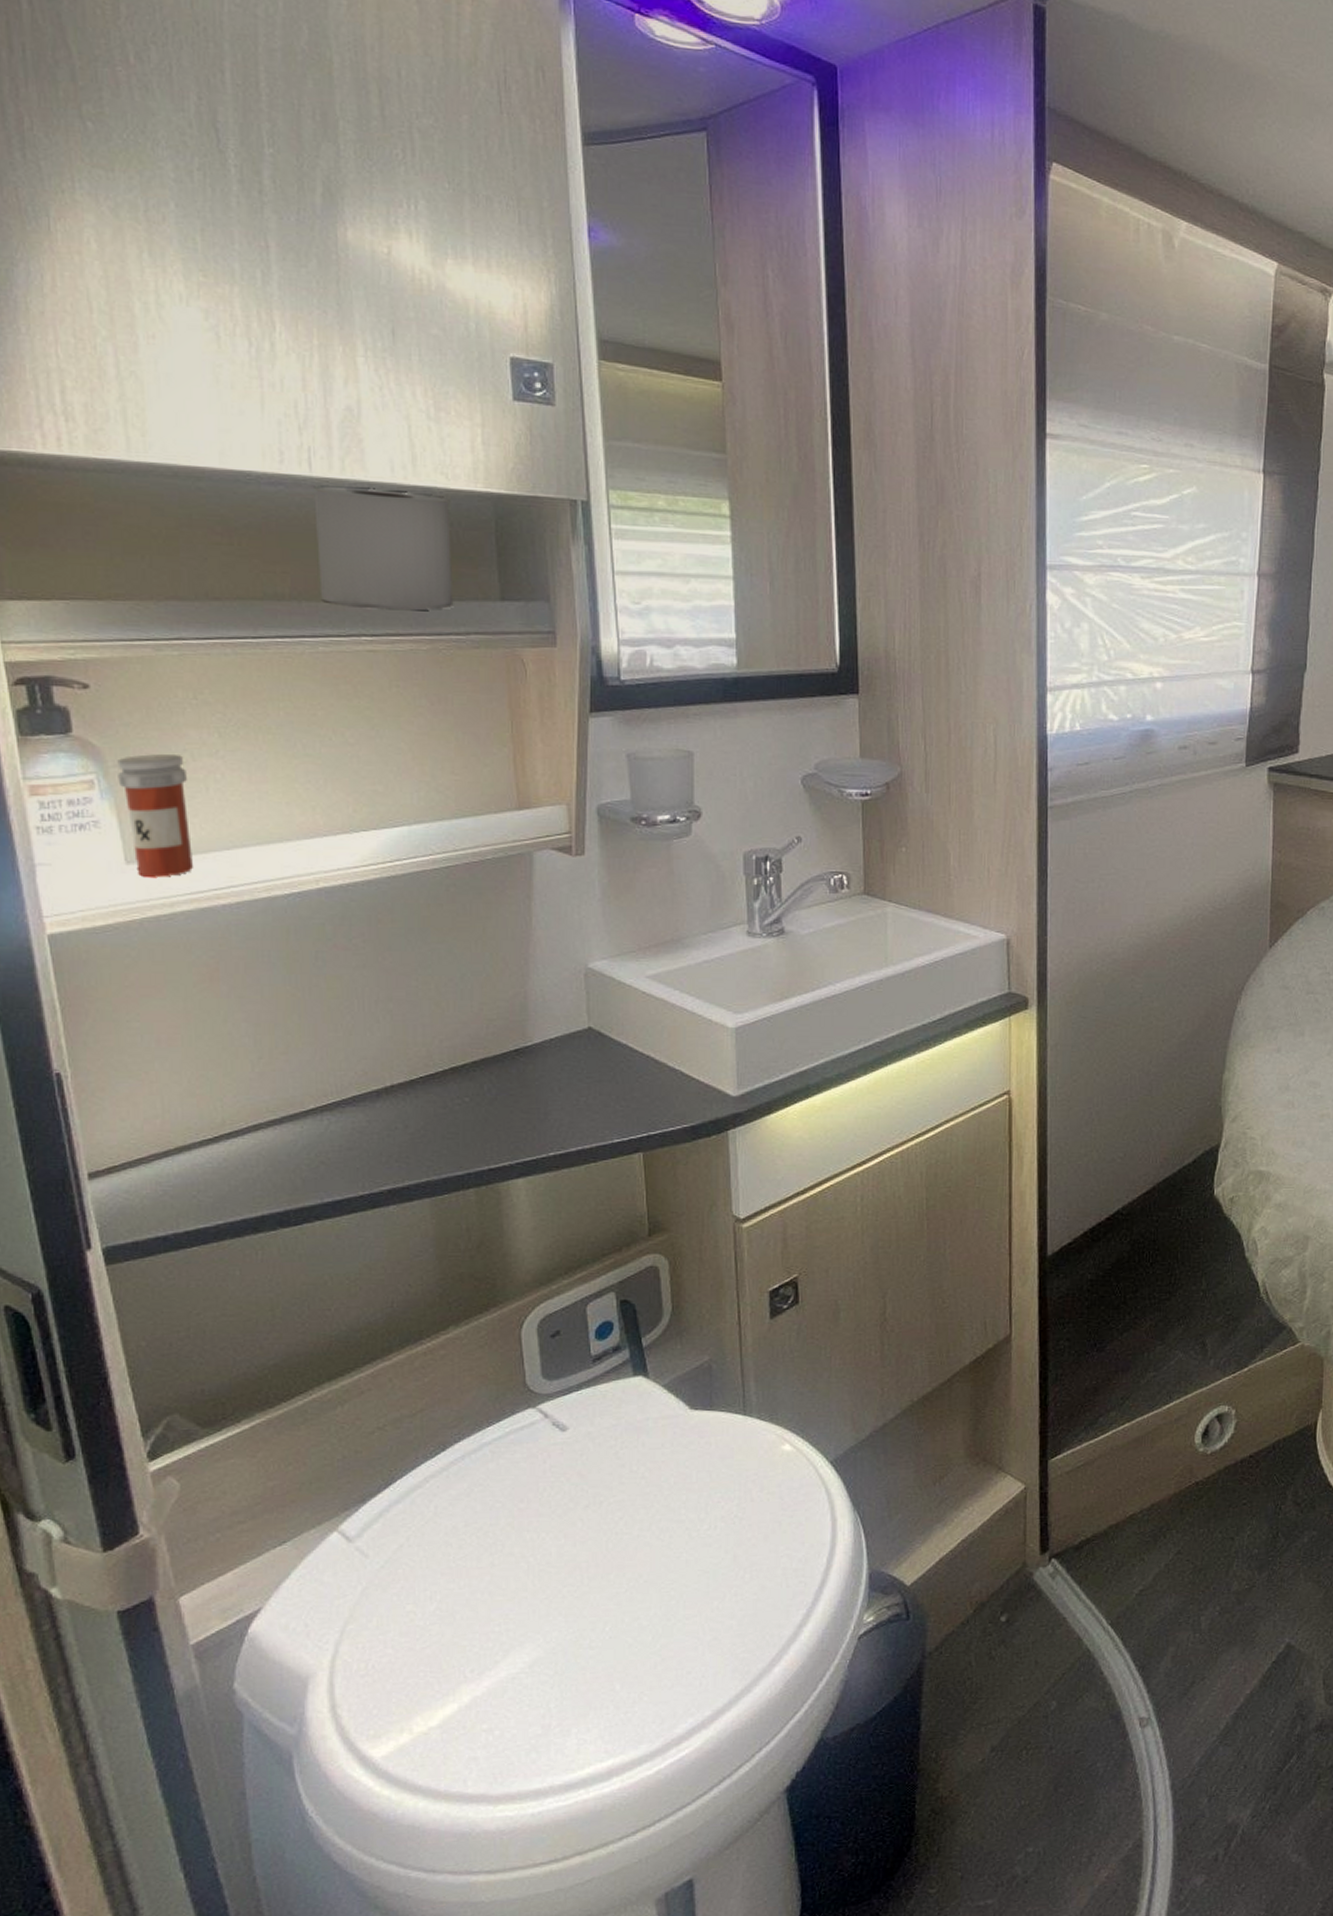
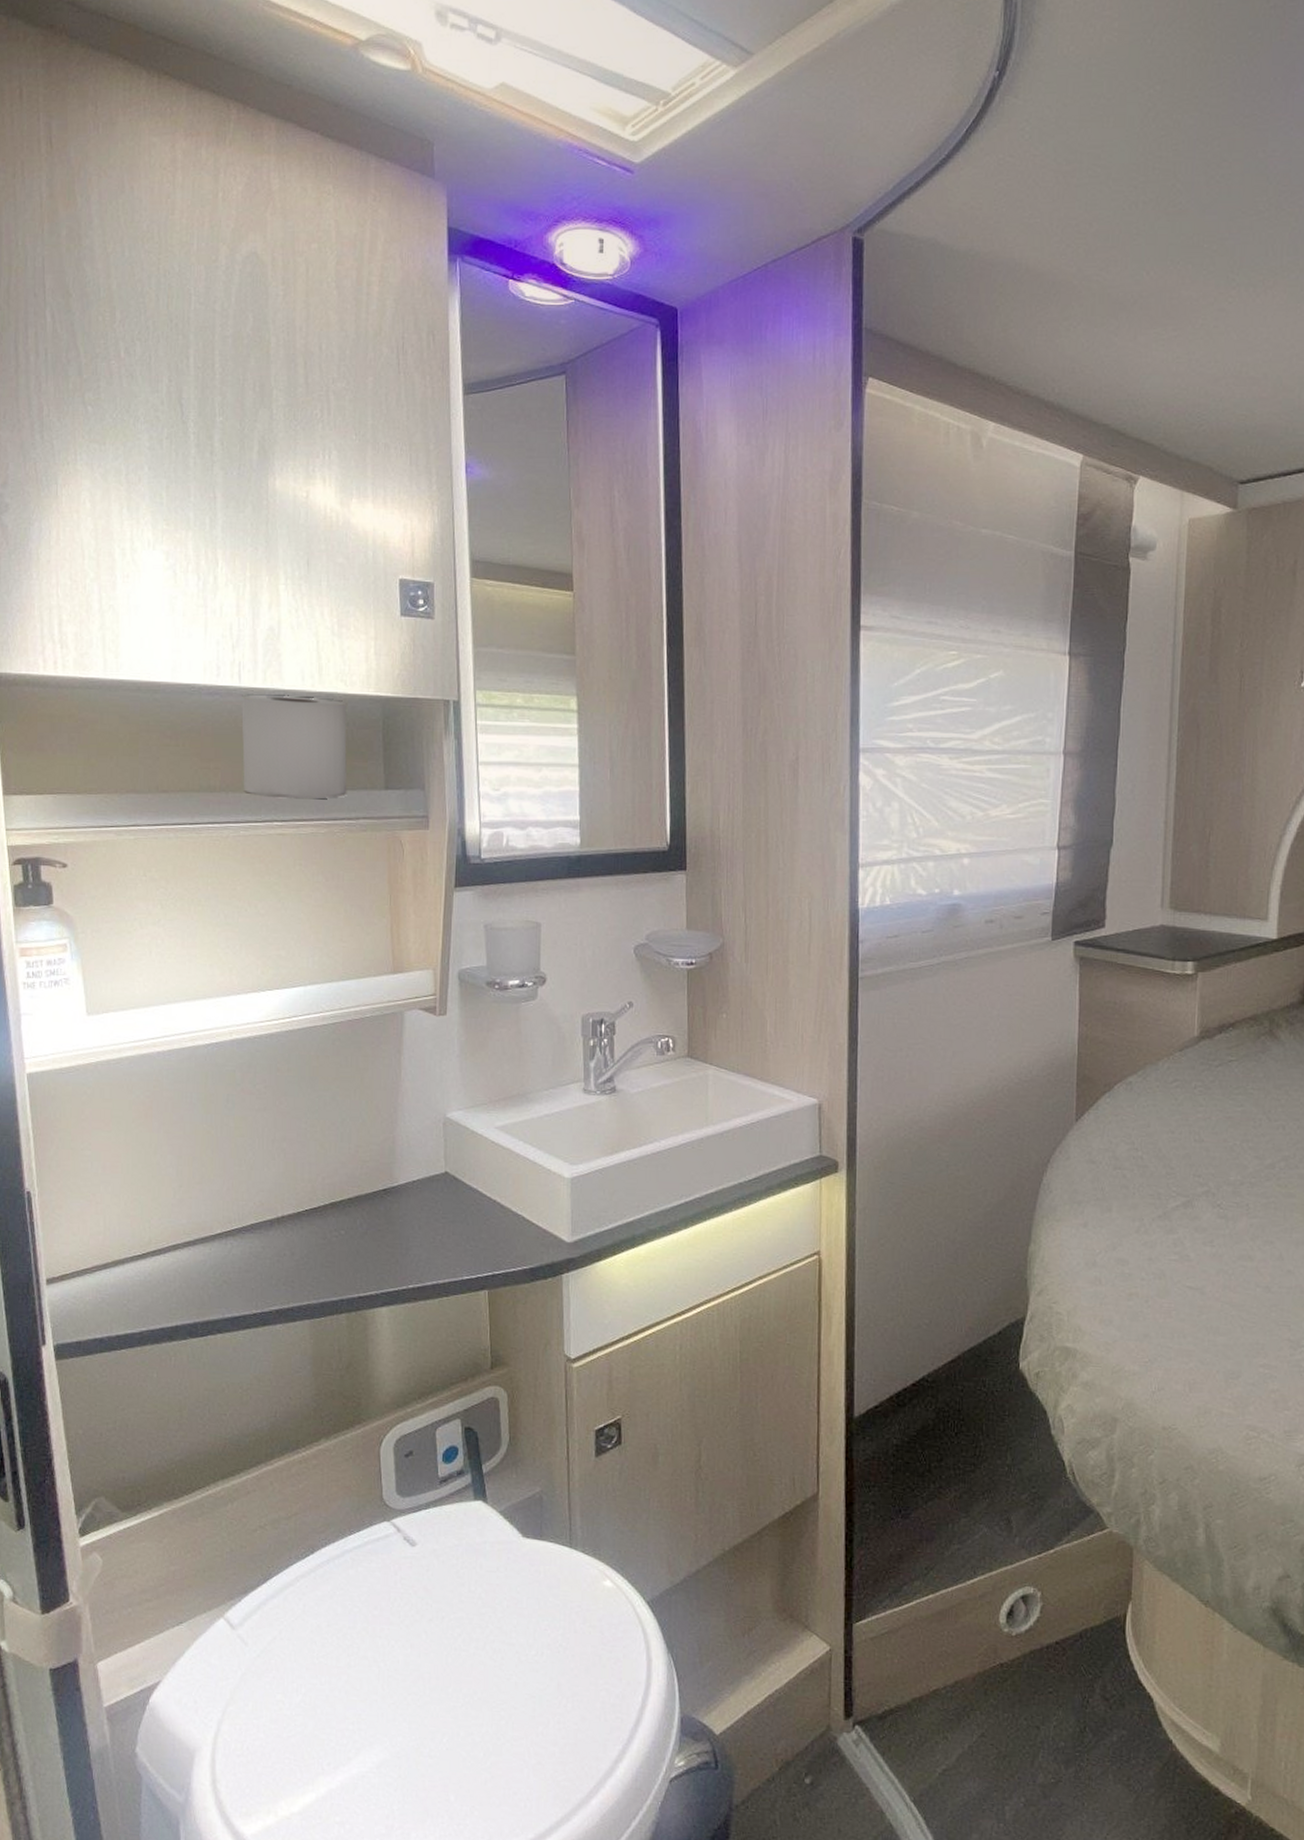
medicine: present [117,754,194,877] -> none [84,922,138,1027]

